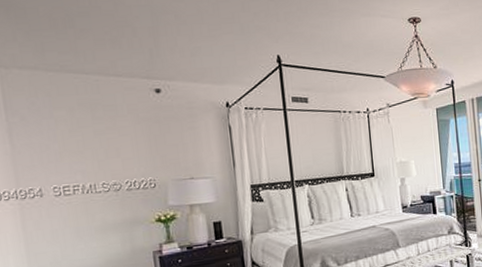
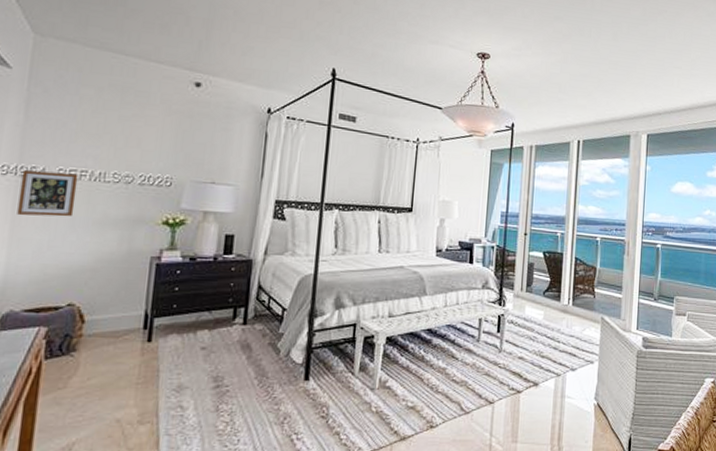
picture frame: none [22,189,77,234] -> present [17,170,79,217]

